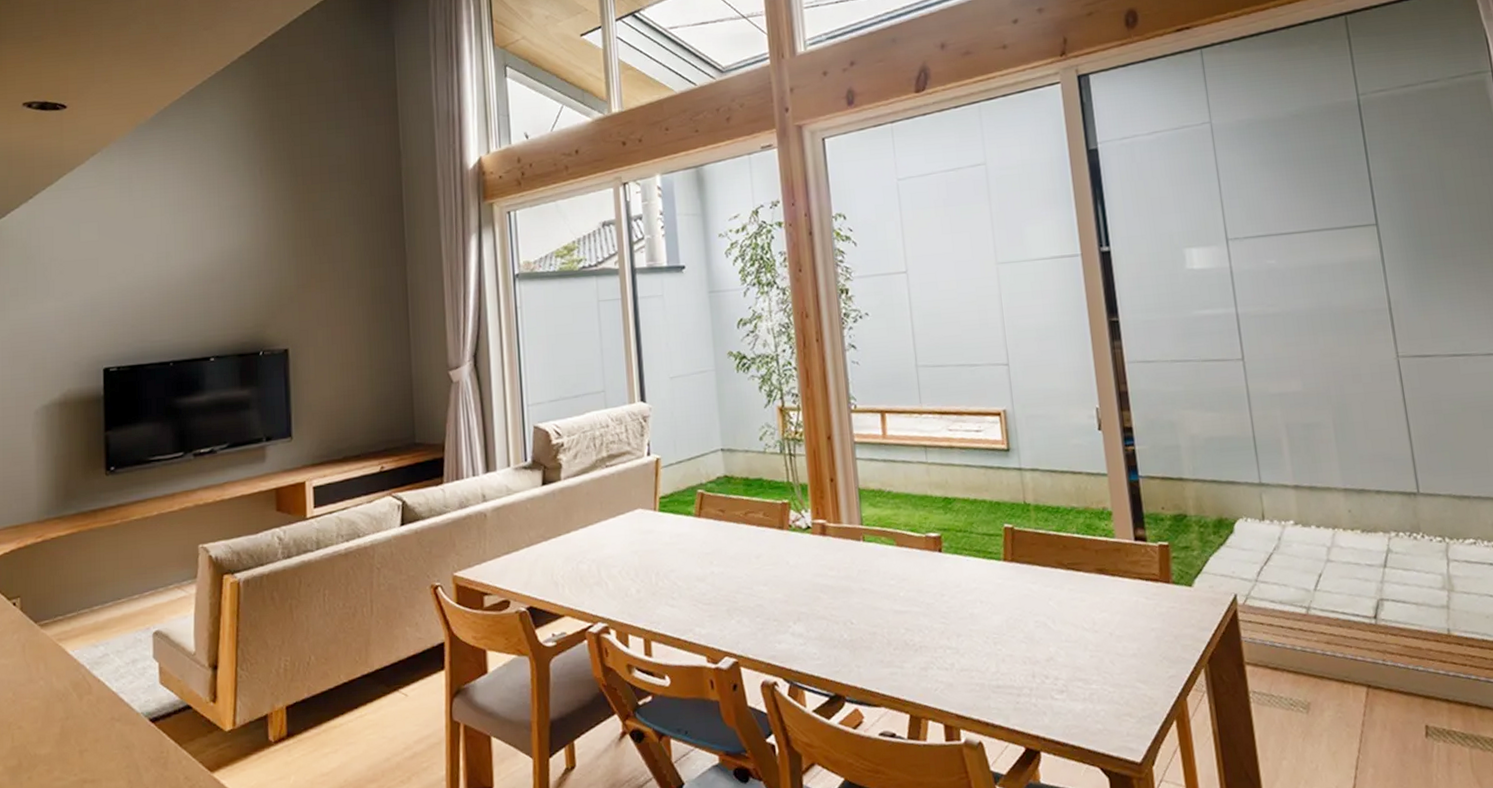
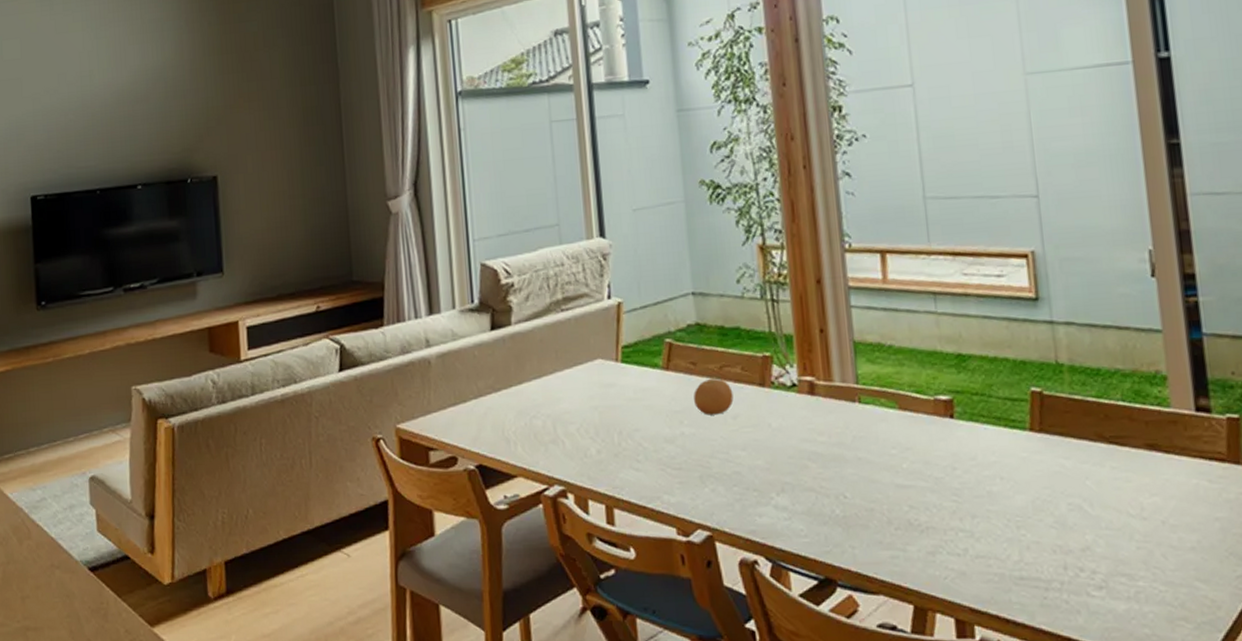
fruit: none [722,523,757,556] -> present [694,378,734,415]

